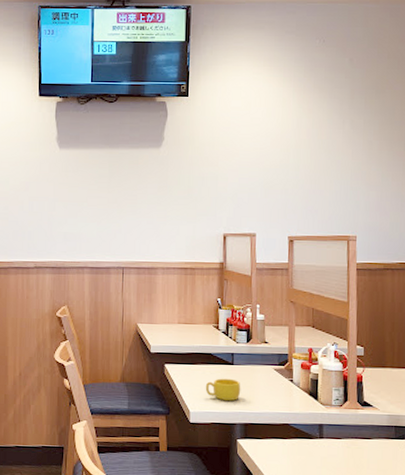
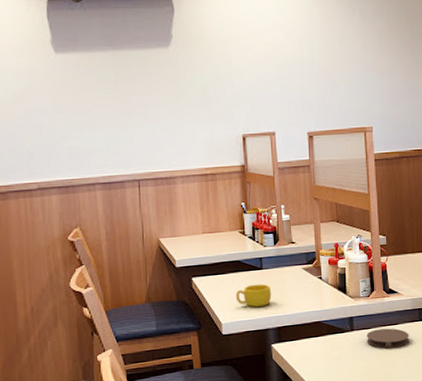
coaster: none [336,441,383,463] -> present [367,328,409,349]

